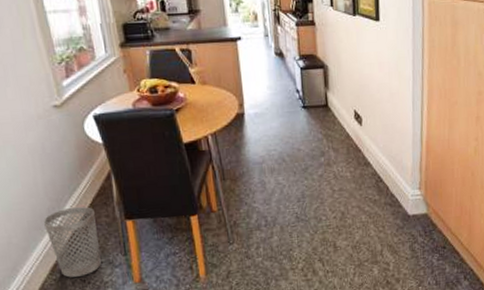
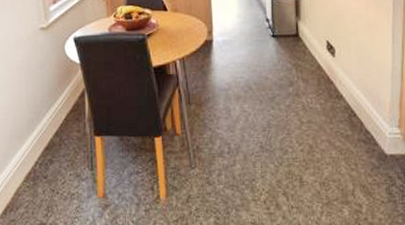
wastebasket: present [43,206,101,278] -> none [23,120,70,186]

